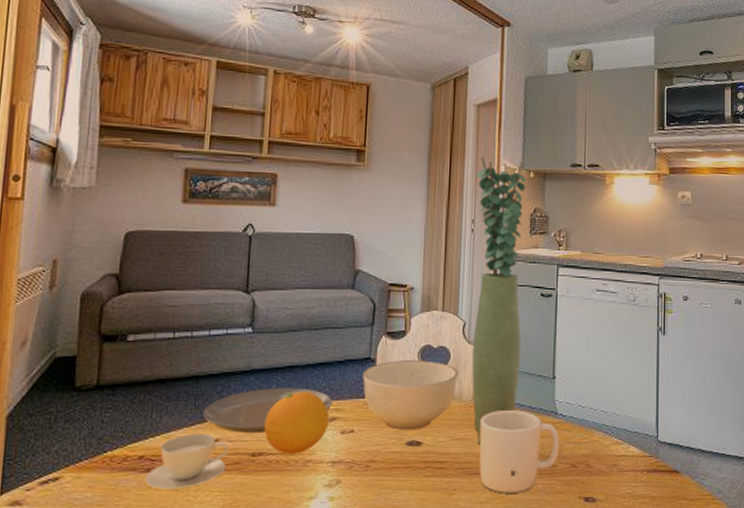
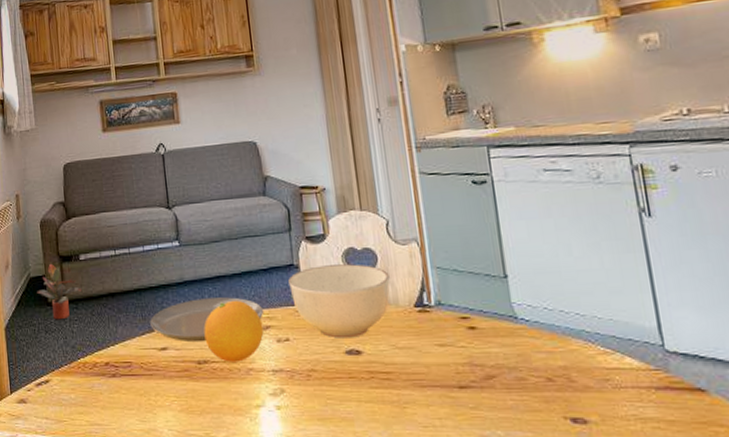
potted plant: none [61,342,123,408] -> present [37,263,81,320]
teacup: present [144,433,229,489] -> none [112,342,177,393]
vase: present [471,156,526,446] -> none [373,36,464,355]
mug: present [479,410,560,494] -> none [423,315,528,410]

